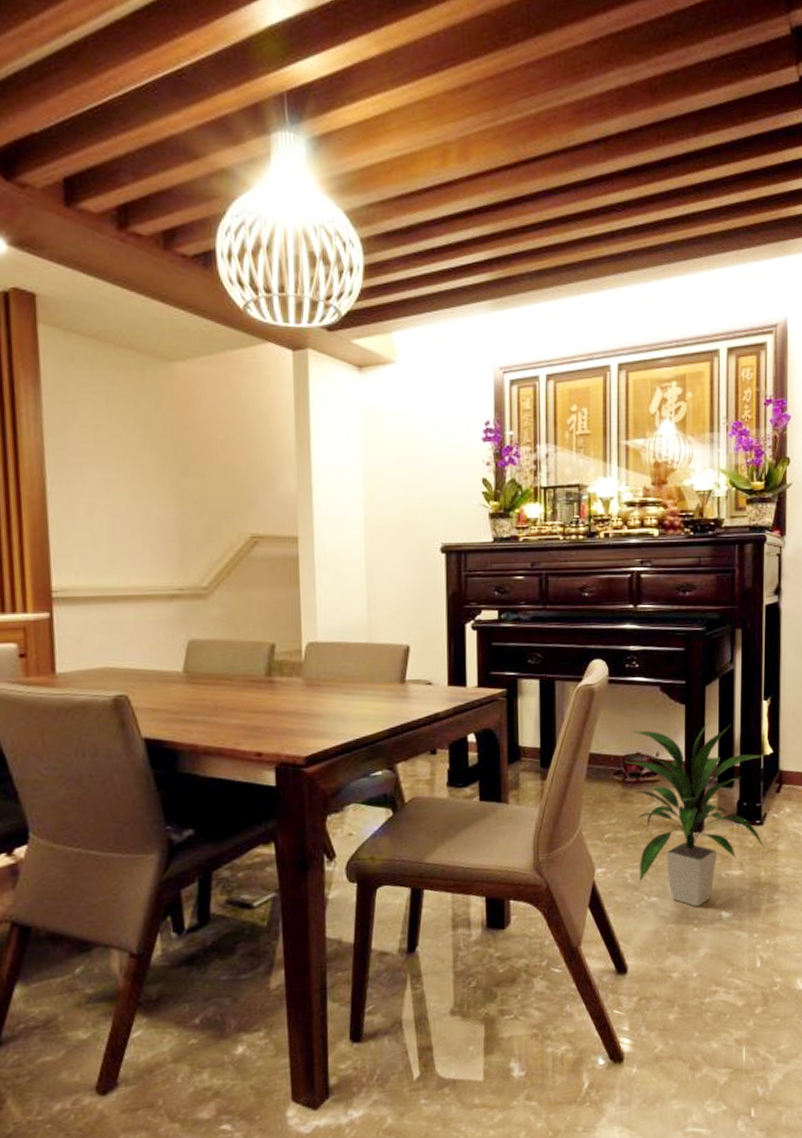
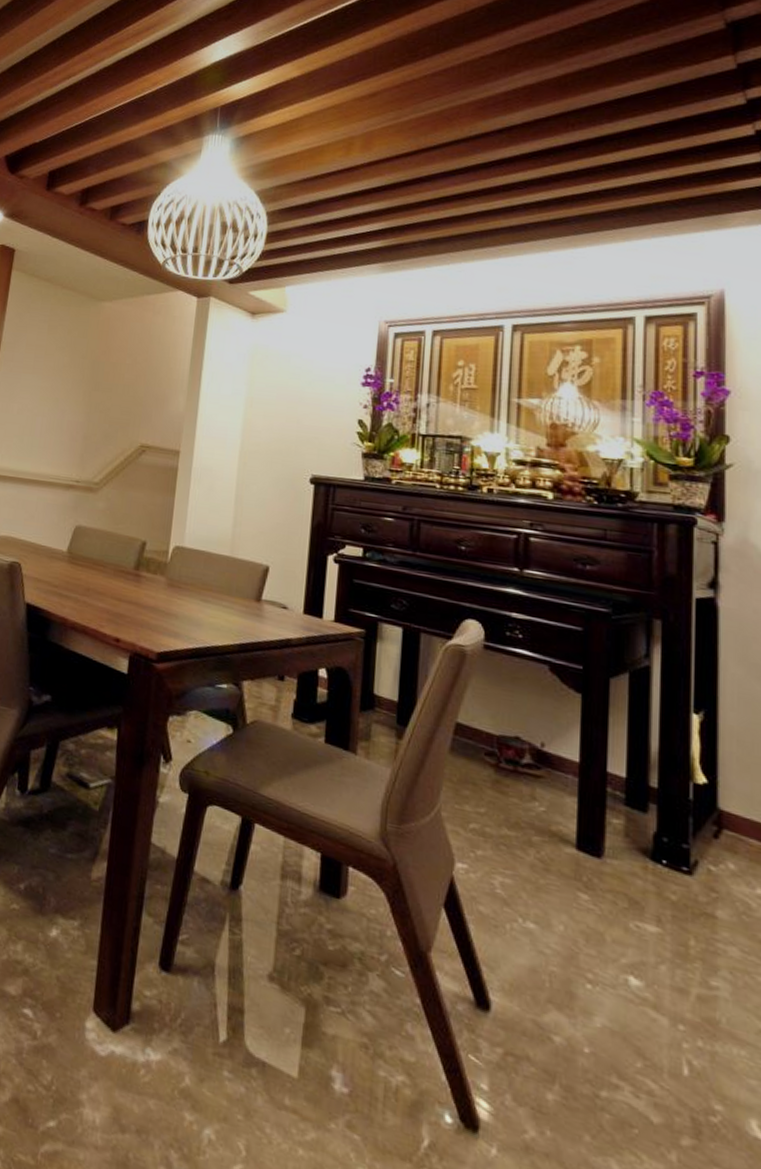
indoor plant: present [625,719,765,907] -> none [500,707,696,957]

